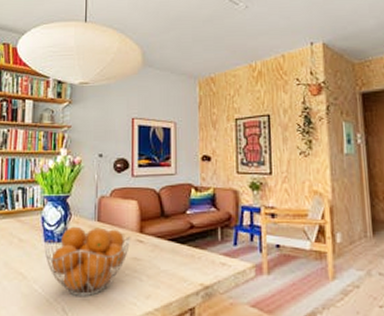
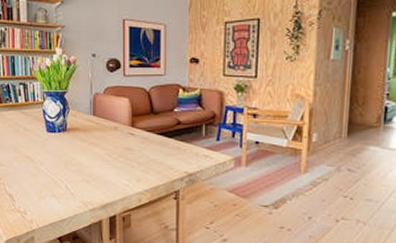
fruit basket: present [44,226,131,297] -> none [47,119,124,178]

